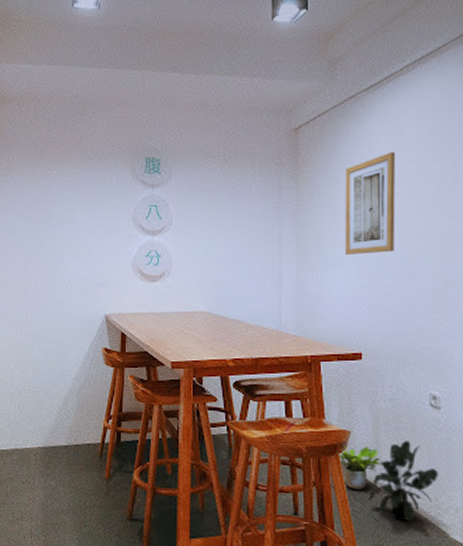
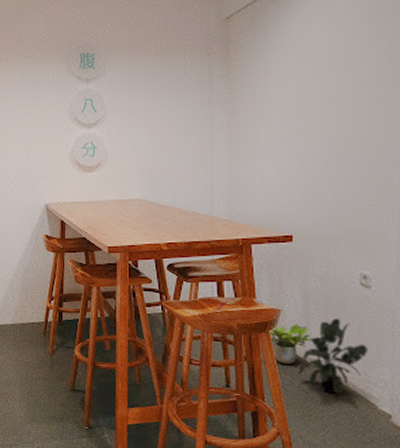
wall art: present [345,152,395,255] -> none [276,36,328,140]

